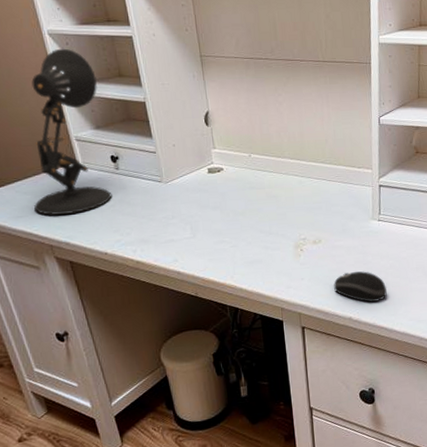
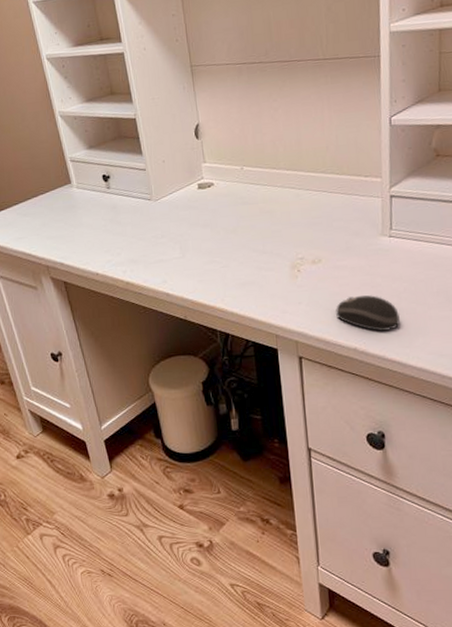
desk lamp: present [31,48,112,215] -> none [31,71,104,236]

